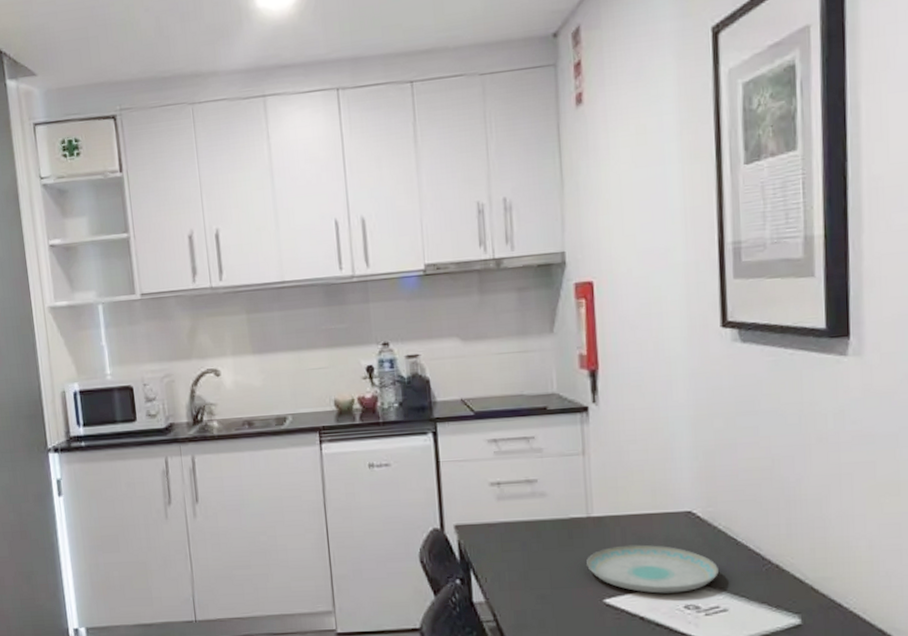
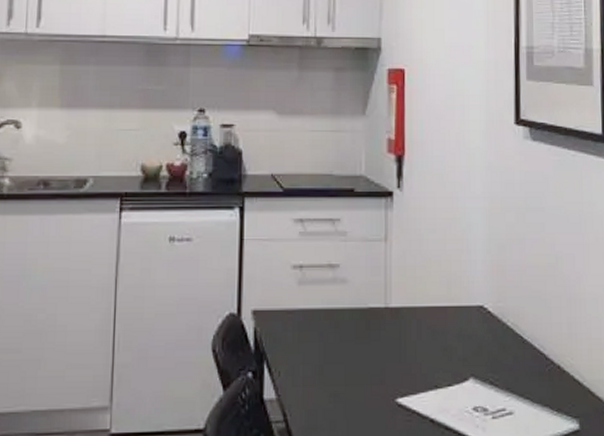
plate: present [587,544,720,594] -> none [382,339,507,394]

